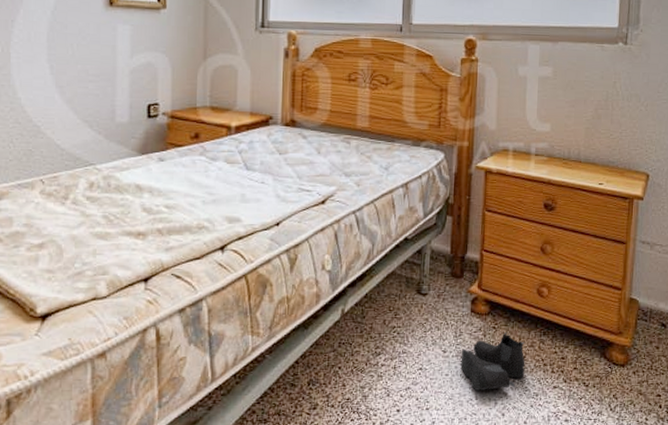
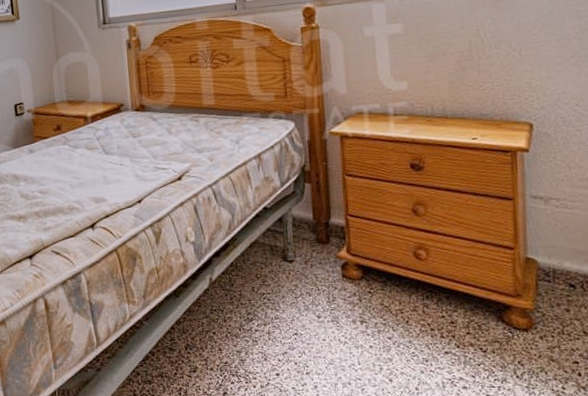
boots: present [460,332,525,390] -> none [337,297,410,356]

